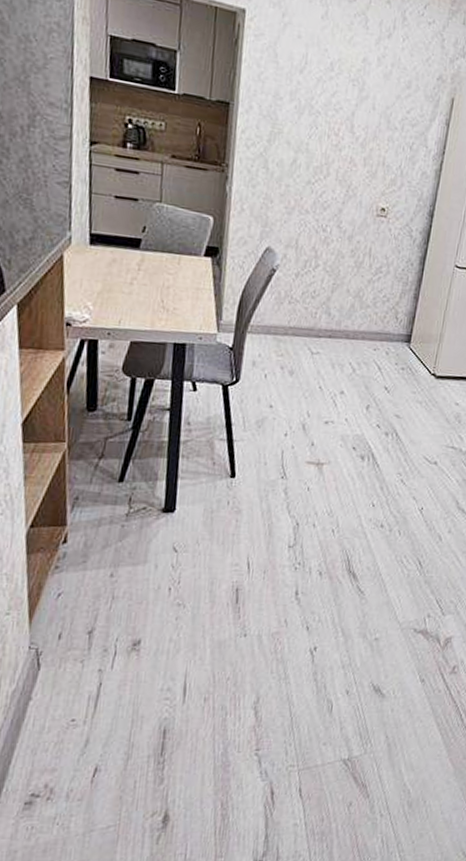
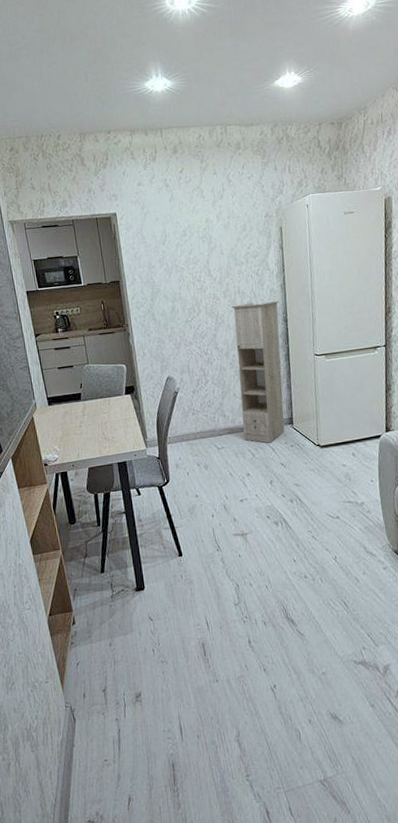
storage cabinet: none [347,178,429,360] -> present [231,301,285,443]

